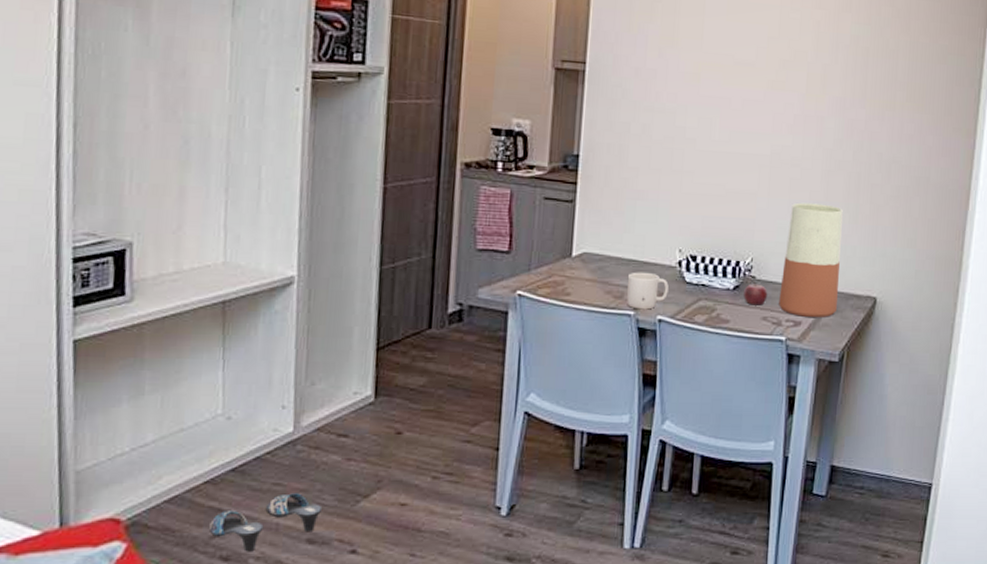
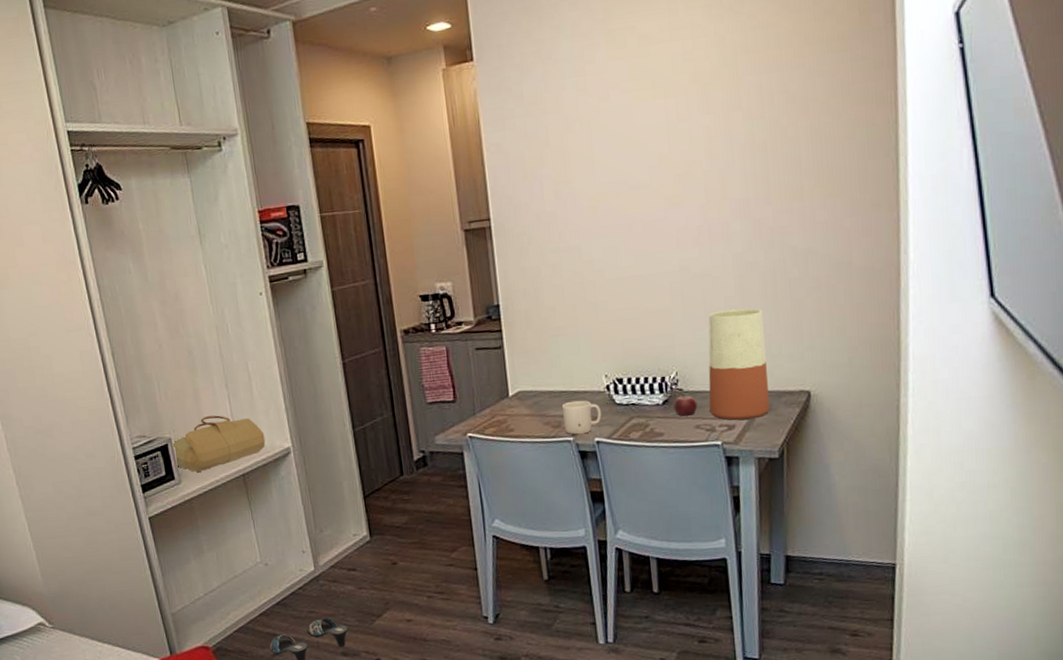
handbag: none [130,223,264,290] -> present [171,415,266,472]

